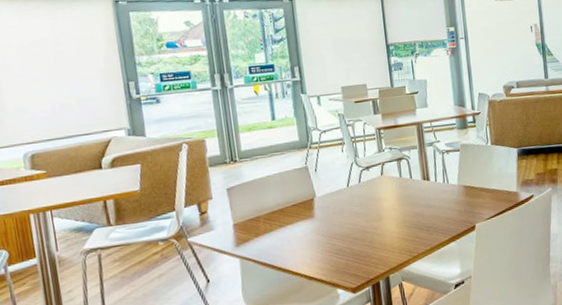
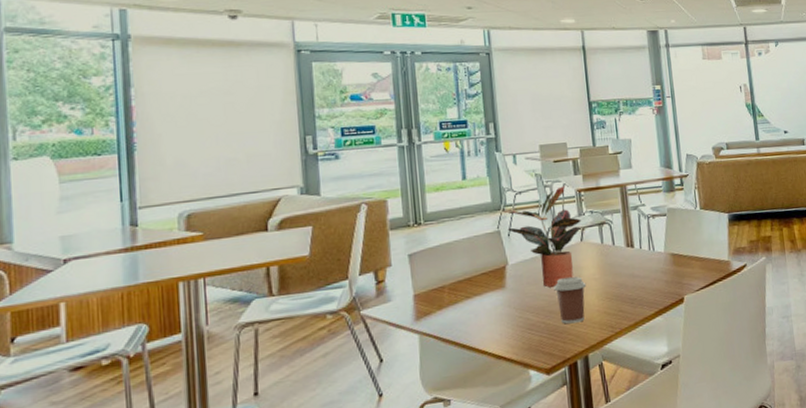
potted plant: none [310,125,381,217] -> present [503,186,581,288]
coffee cup: none [357,207,387,249] -> present [554,276,587,324]

